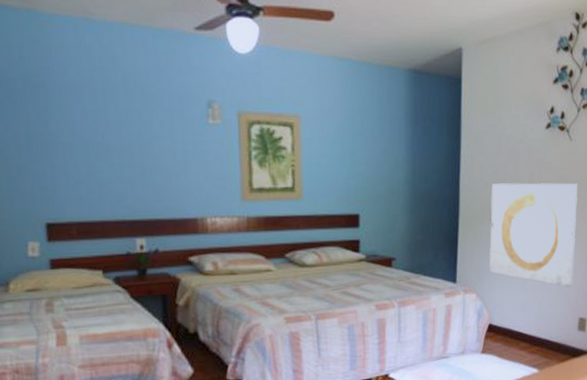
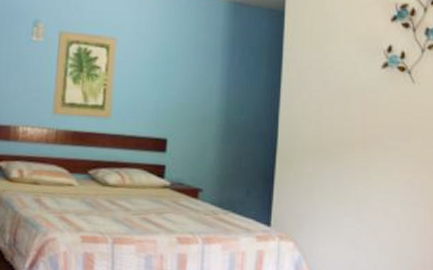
wall art: present [488,183,577,288] -> none [310,122,423,253]

